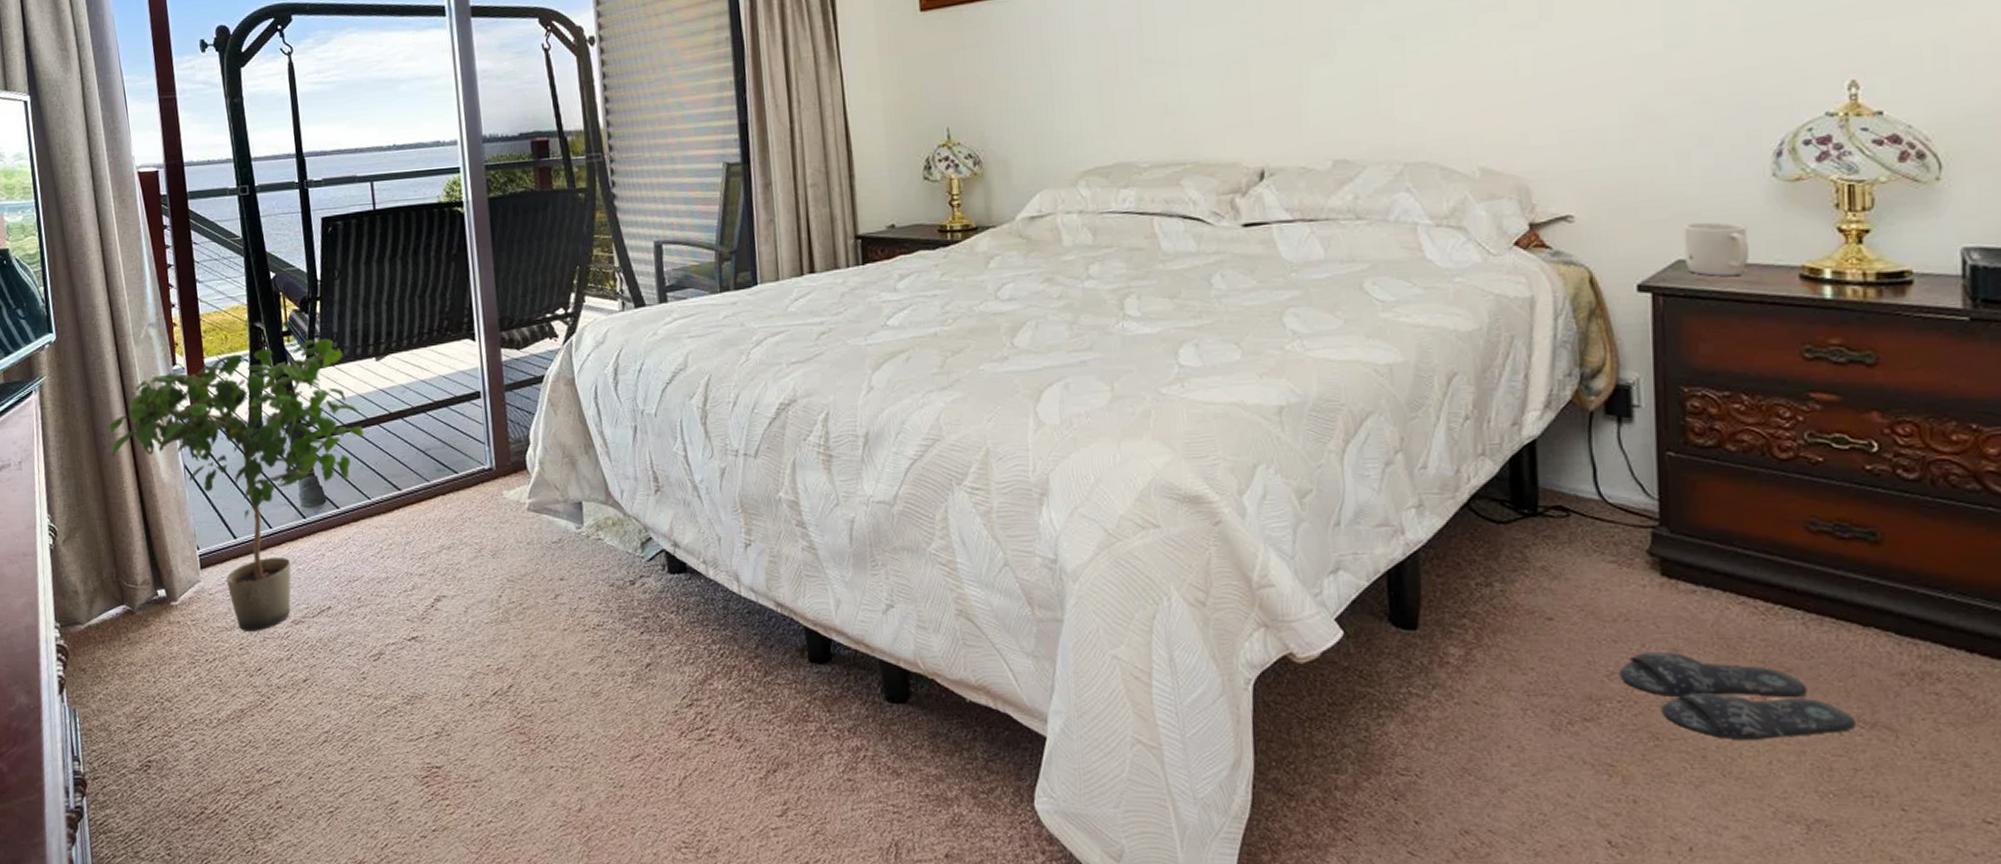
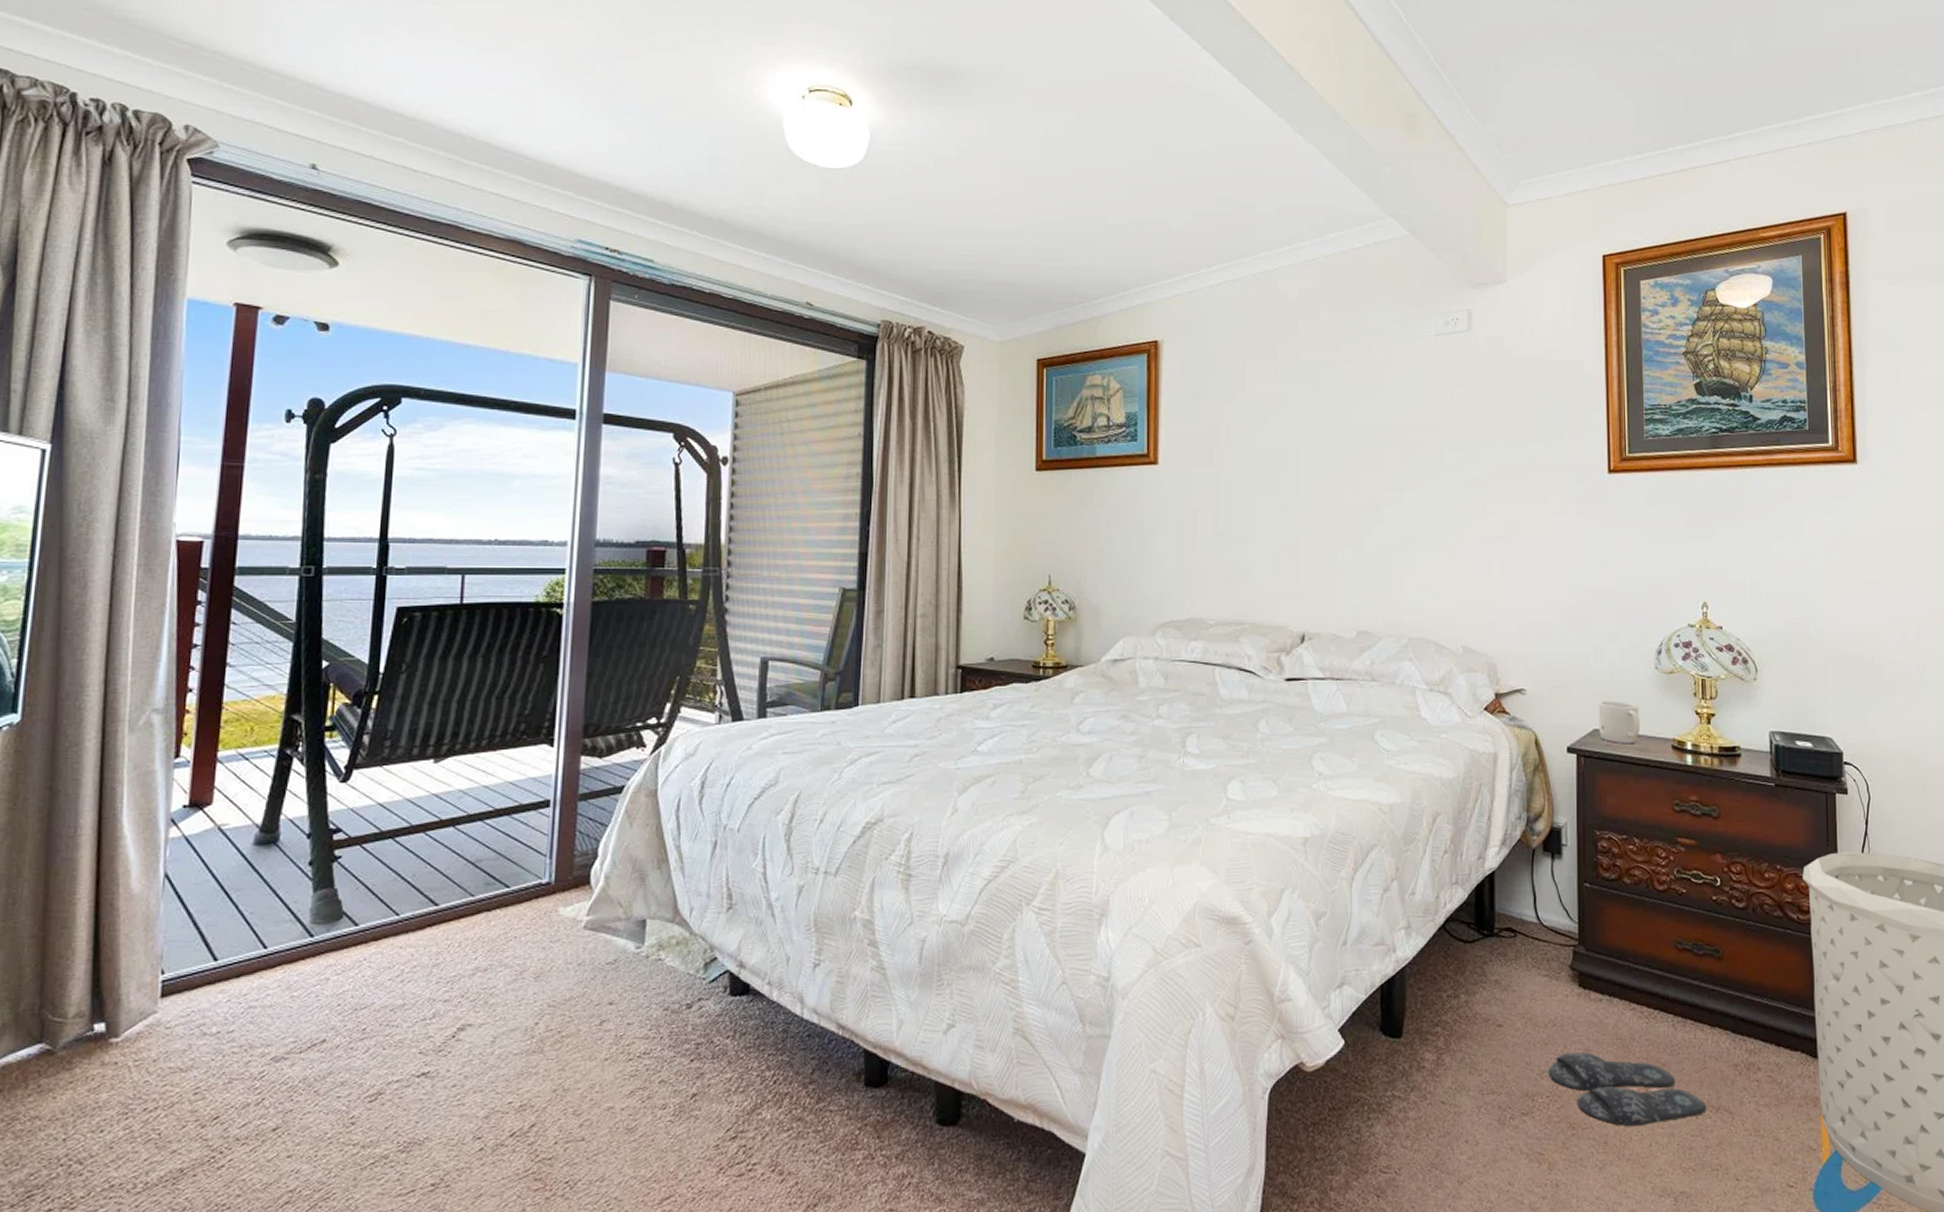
potted plant: present [106,339,364,631] -> none [67,737,405,1072]

